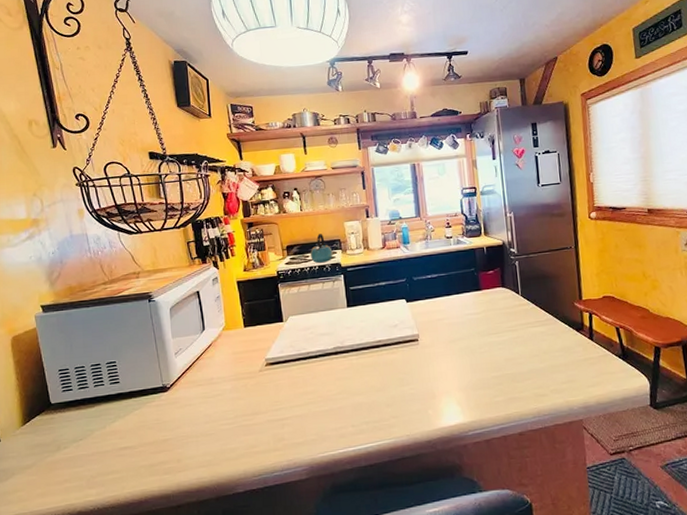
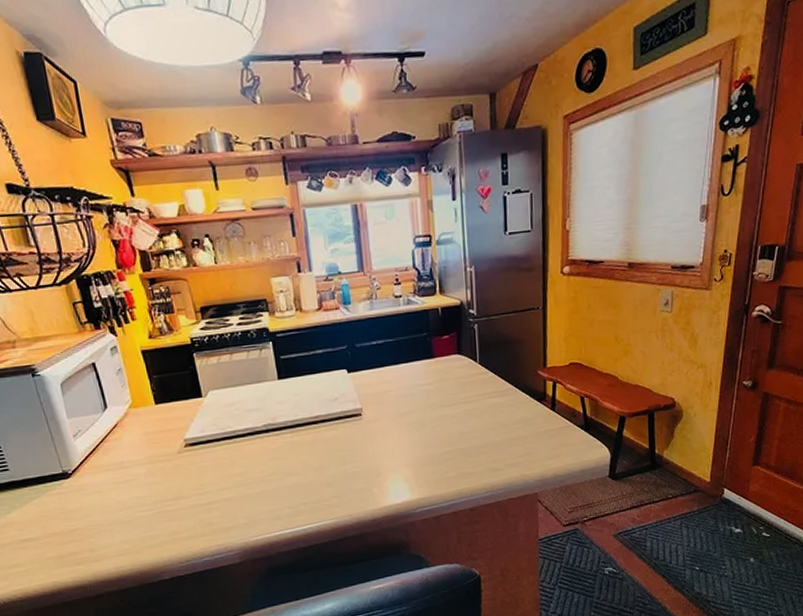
kettle: present [310,234,333,264] -> none [230,292,259,329]

